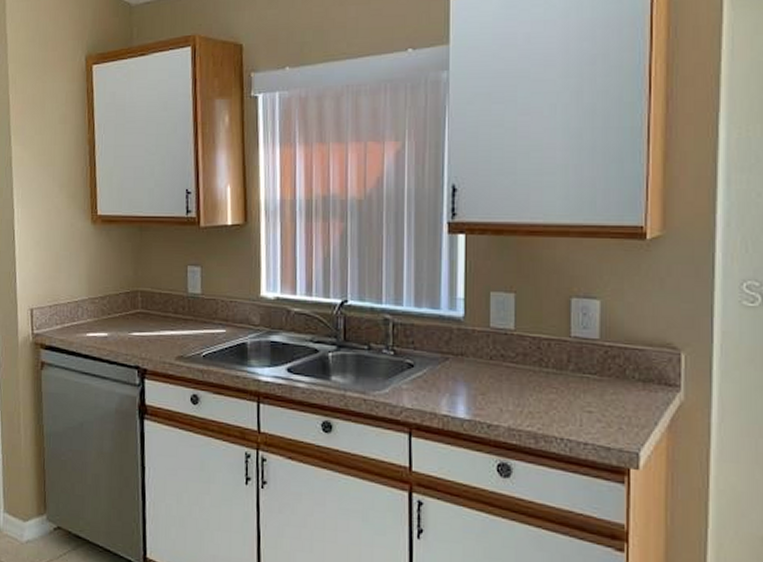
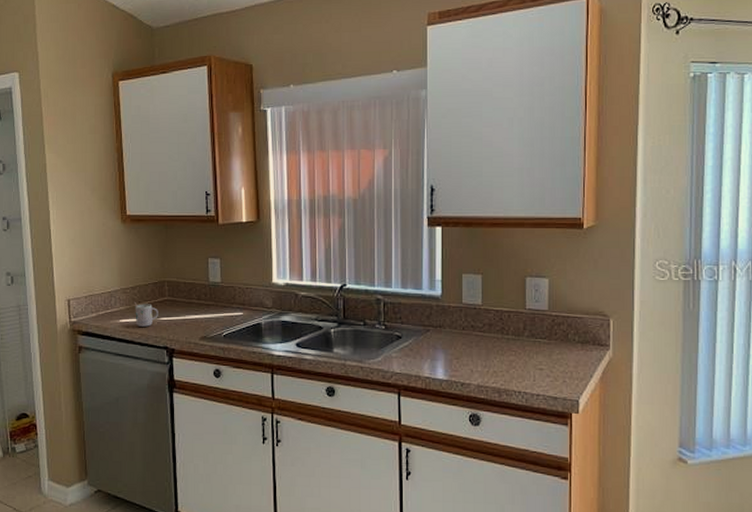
mug: none [103,313,130,343] -> present [134,301,158,327]

